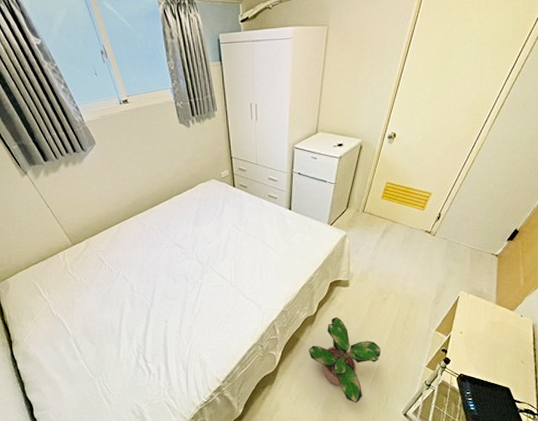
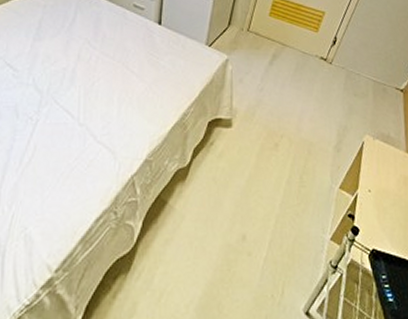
potted plant: present [308,316,381,403] -> none [178,169,274,299]

